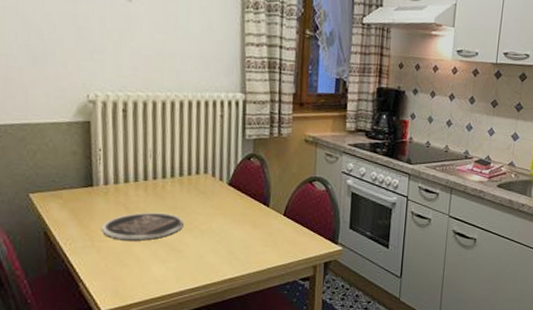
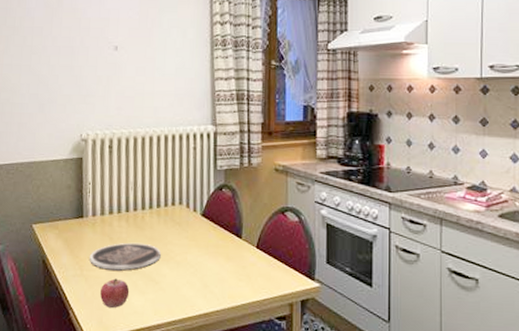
fruit: none [115,248,149,279] -> present [100,278,130,309]

